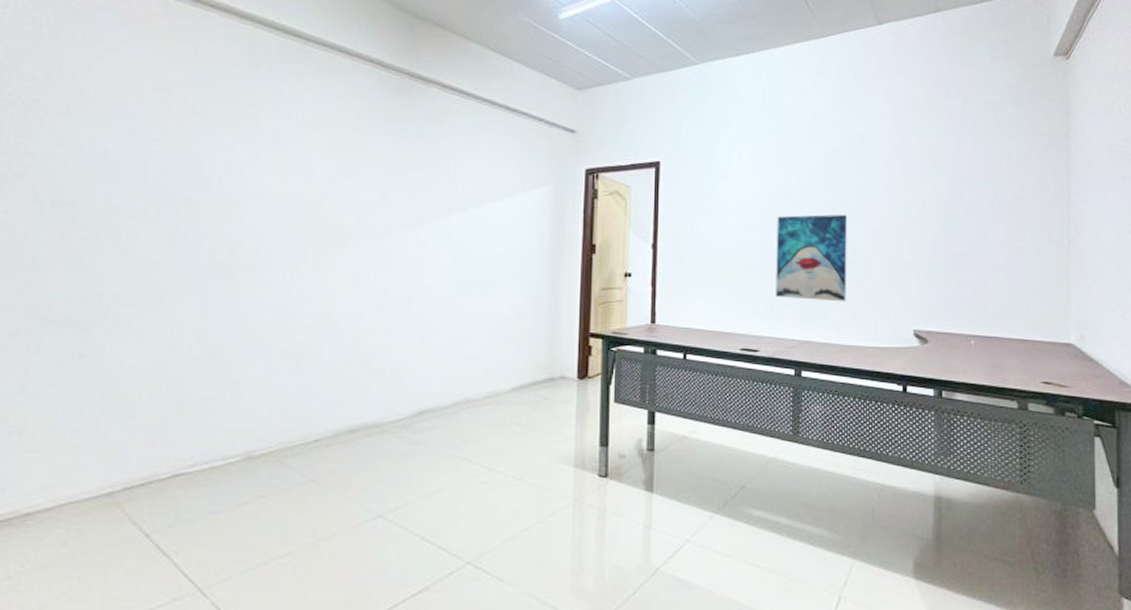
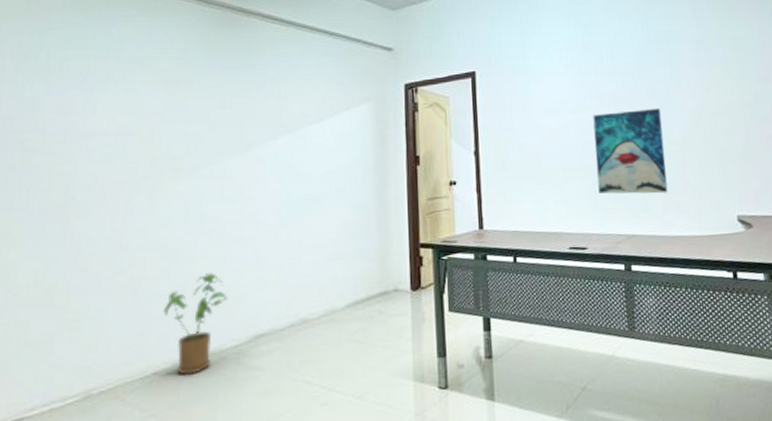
house plant: none [327,346,393,446] -> present [163,273,228,376]

